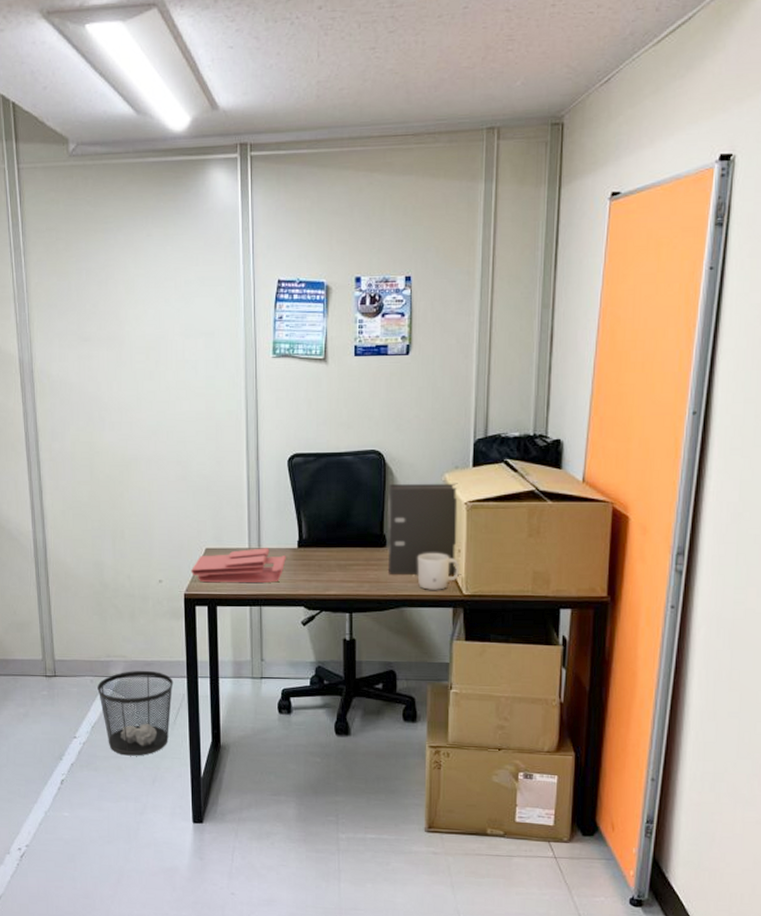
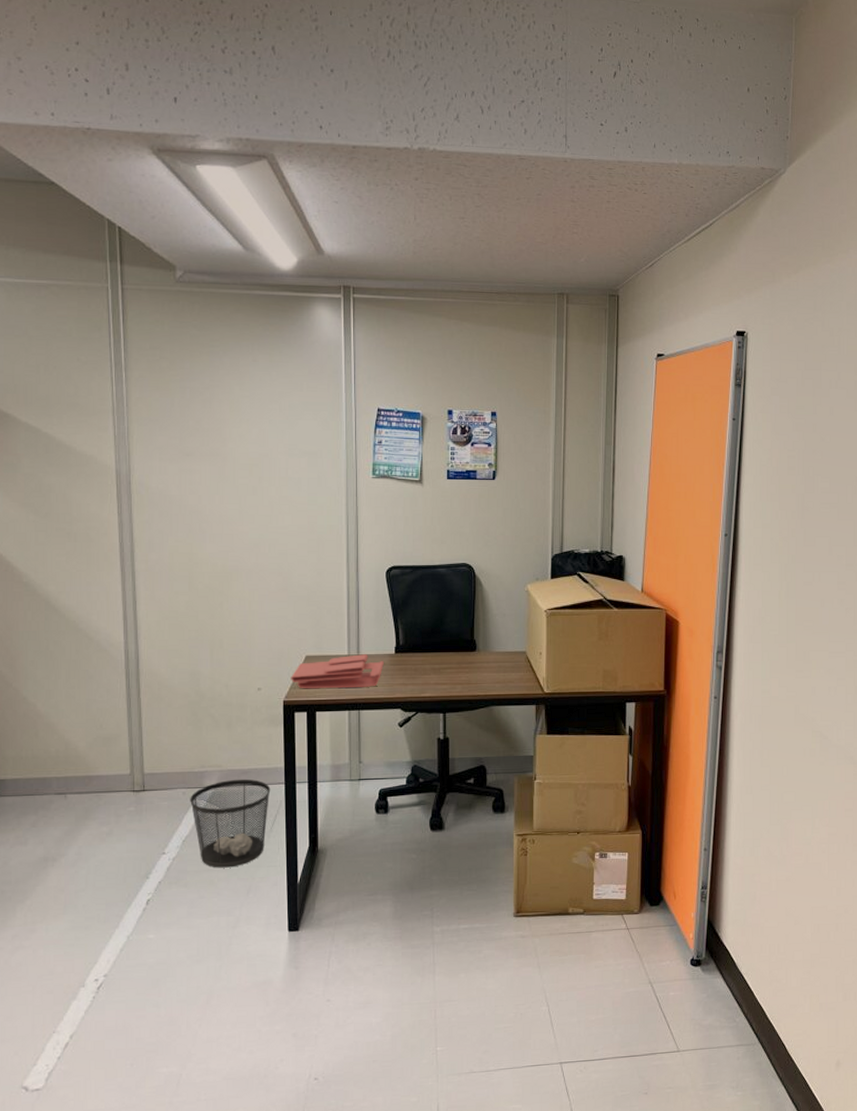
binder: present [388,483,462,575] -> none [478,593,543,676]
mug: present [417,552,459,590] -> none [504,655,541,689]

